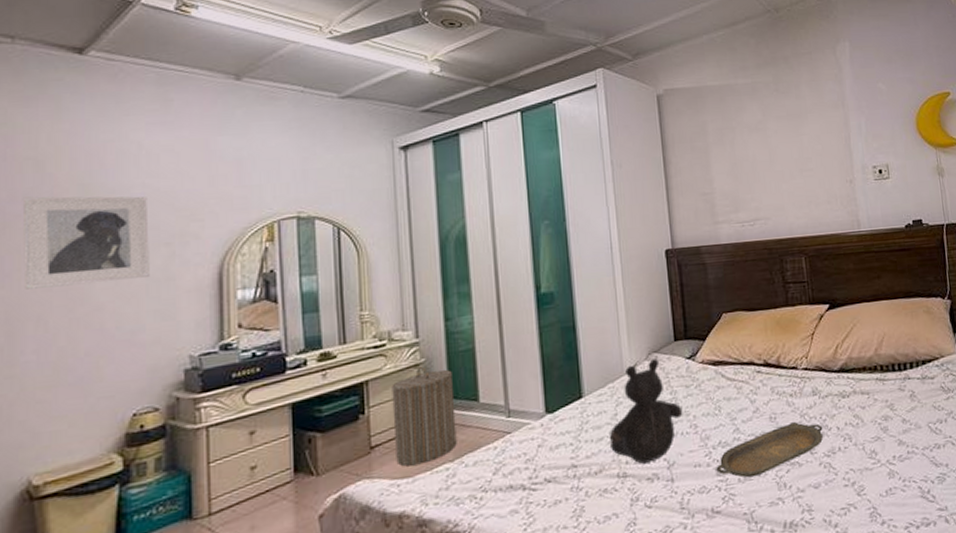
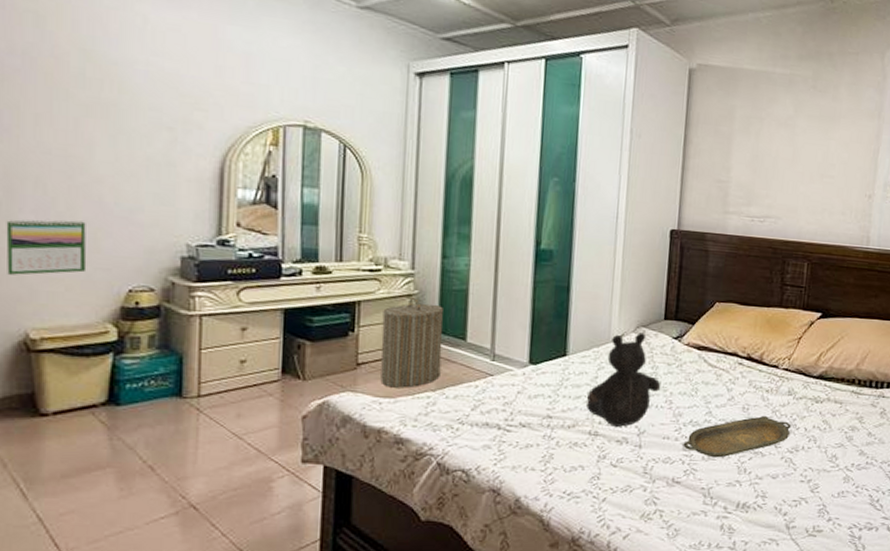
calendar: none [7,352,90,422] -> present [6,219,87,275]
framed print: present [23,196,149,290] -> none [22,51,152,158]

